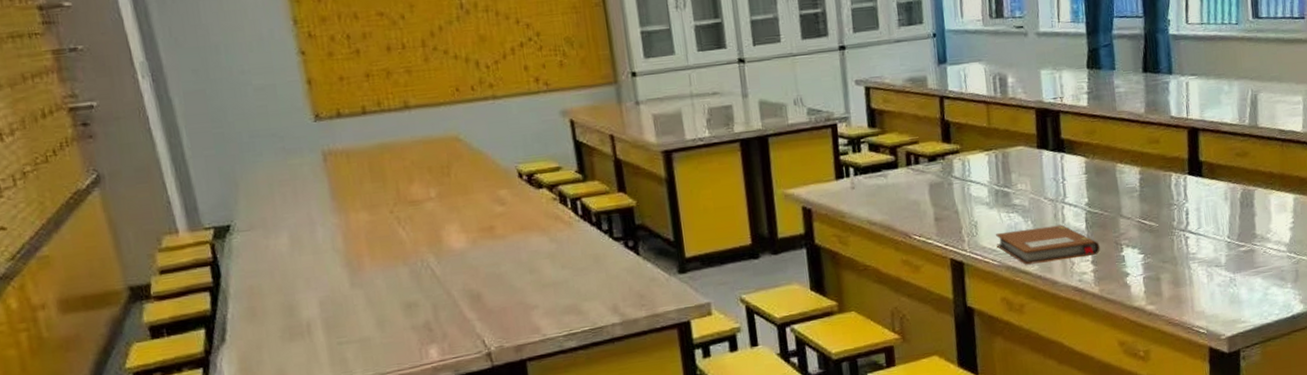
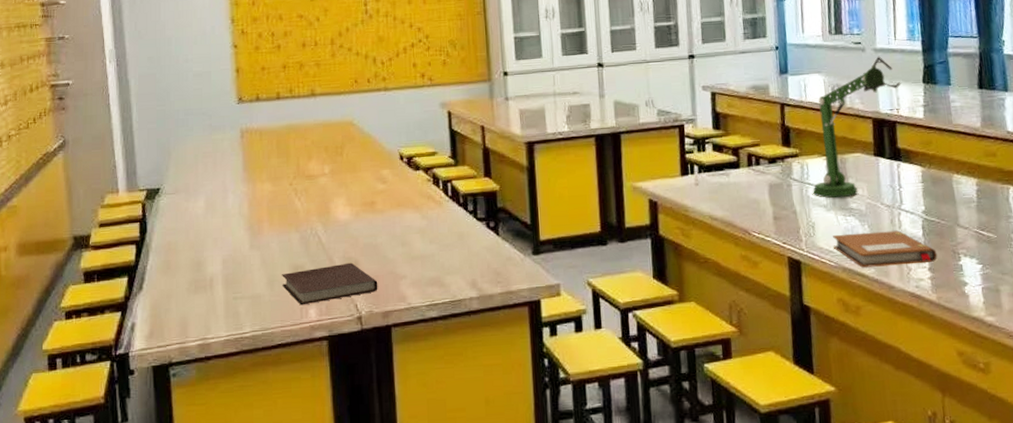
notebook: none [393,295,507,346] -> present [282,262,378,306]
desk lamp: none [975,40,1065,196] -> present [813,56,901,199]

